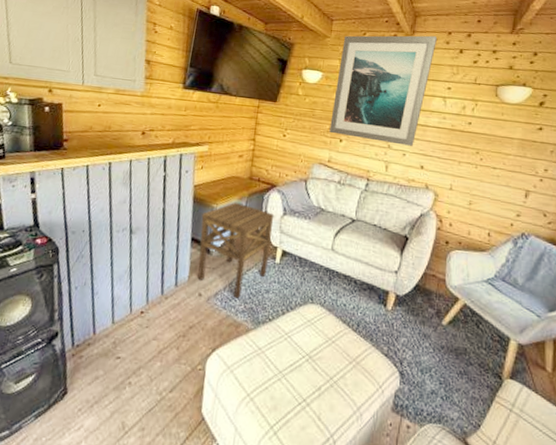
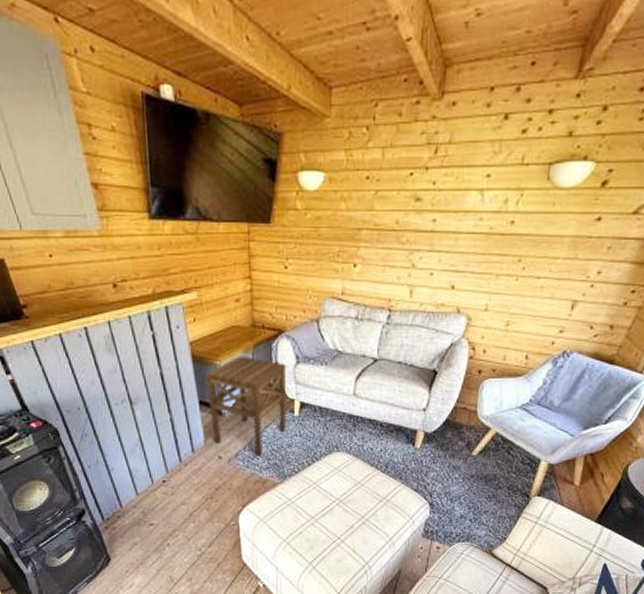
wall art: present [329,35,438,146] -> none [340,96,476,262]

